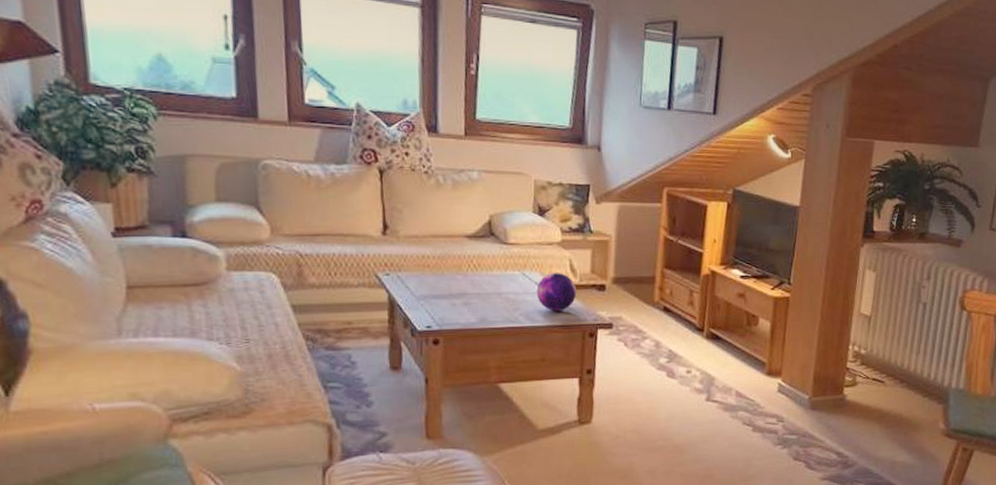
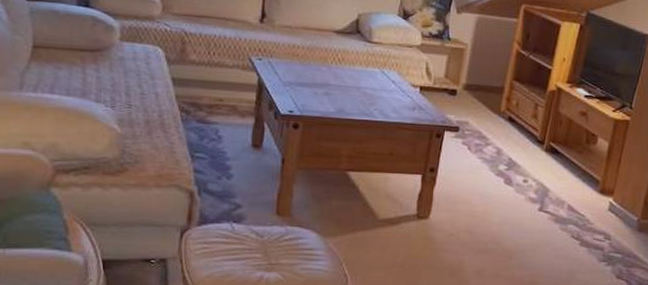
decorative orb: present [536,273,577,312] -> none [392,74,430,110]

